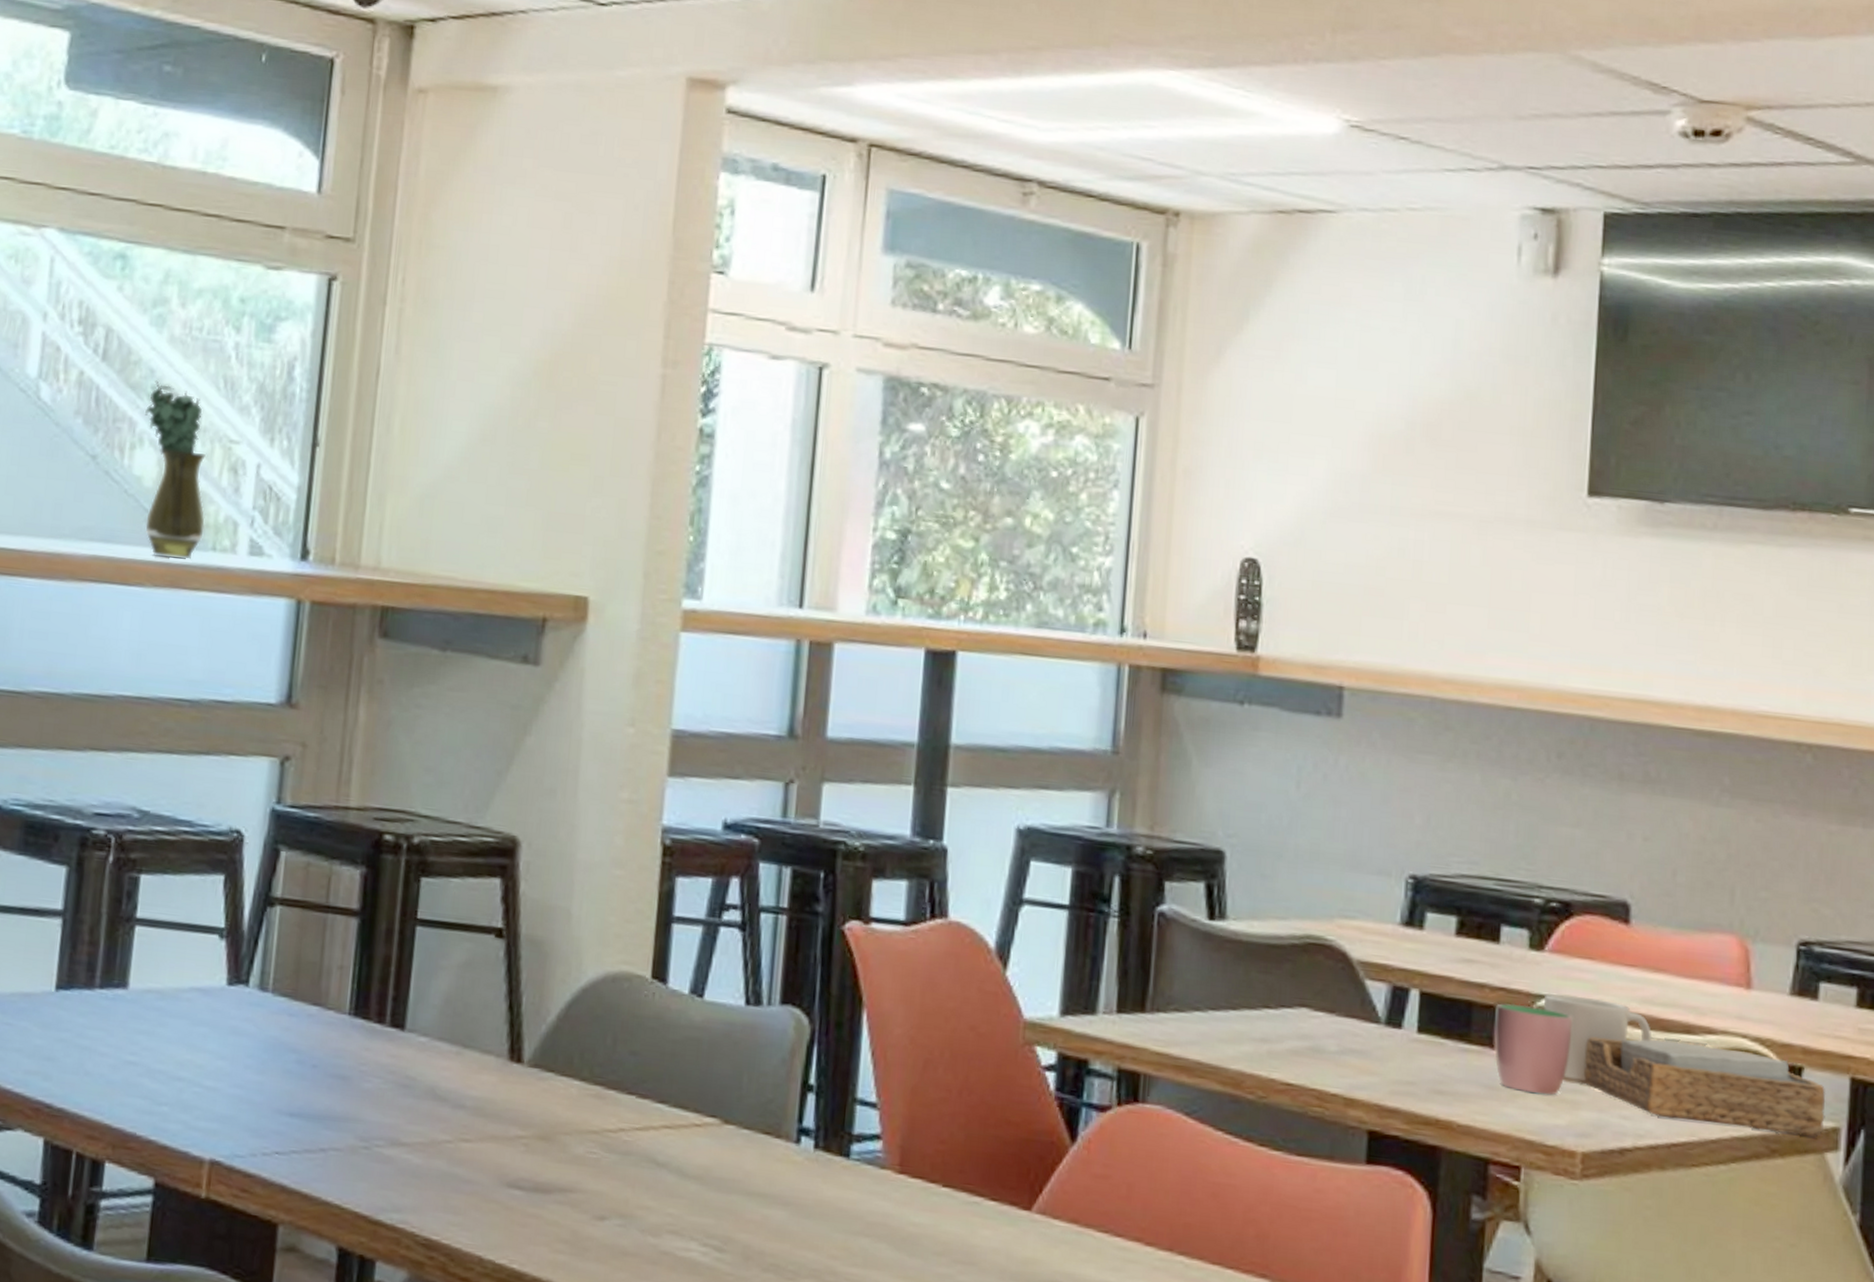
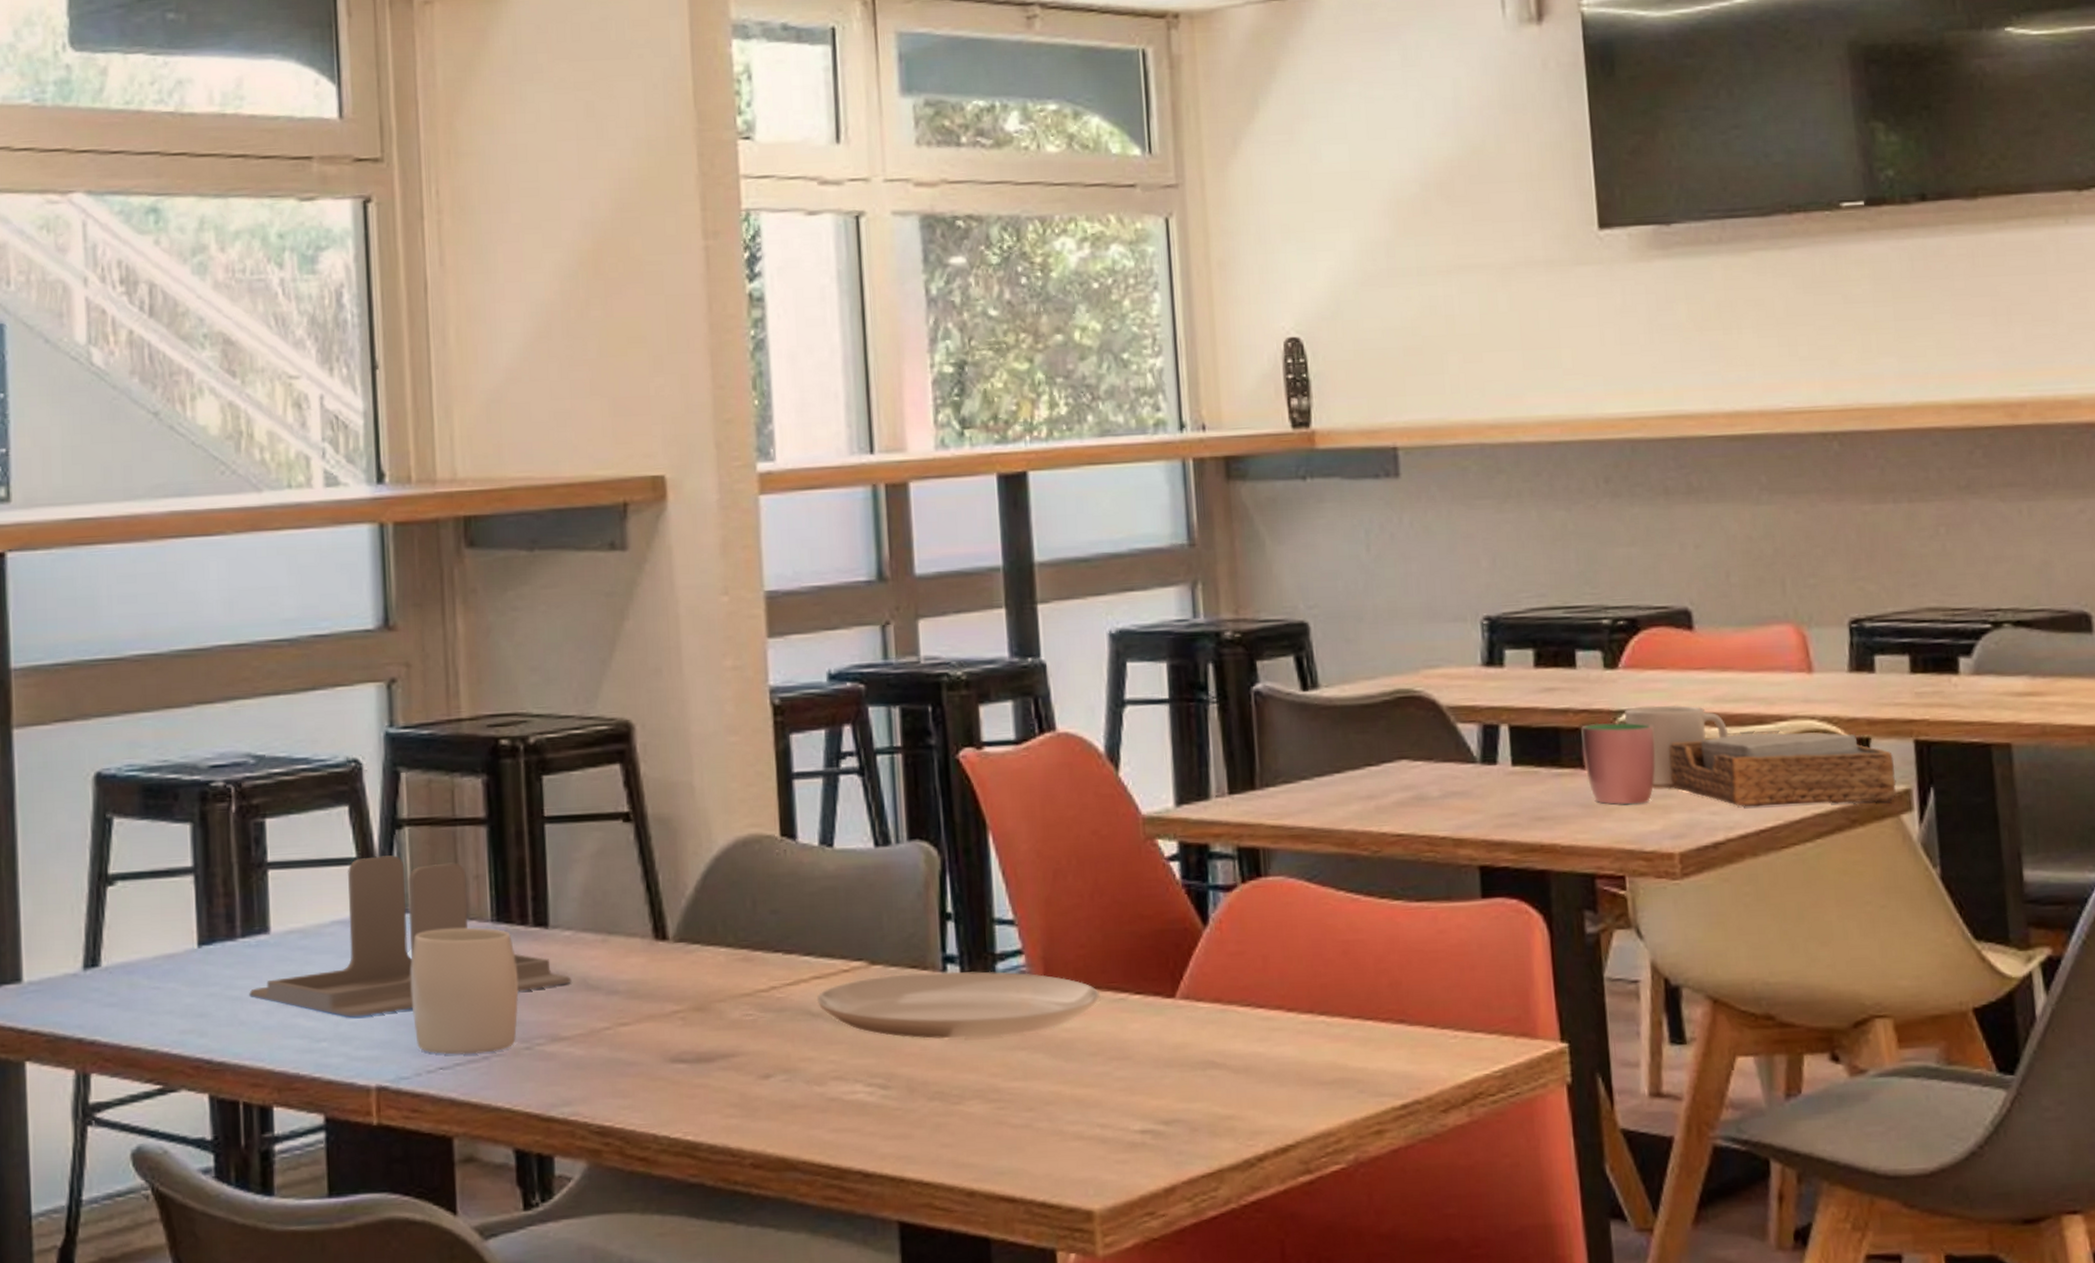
napkin holder: none [98,929,420,1091] -> present [249,855,572,1018]
vase: present [145,380,206,560] -> none [200,328,277,502]
mug: none [256,1012,368,1146] -> present [410,927,519,1055]
plate: none [664,1136,954,1222] -> present [817,971,1100,1039]

